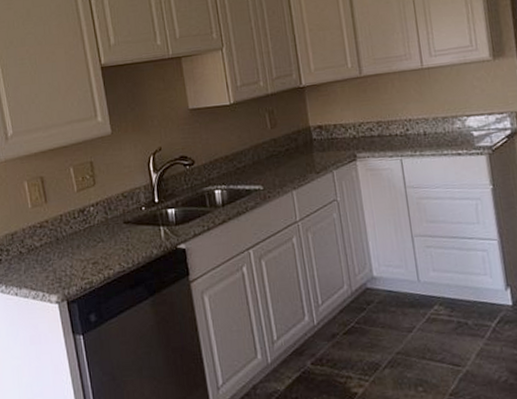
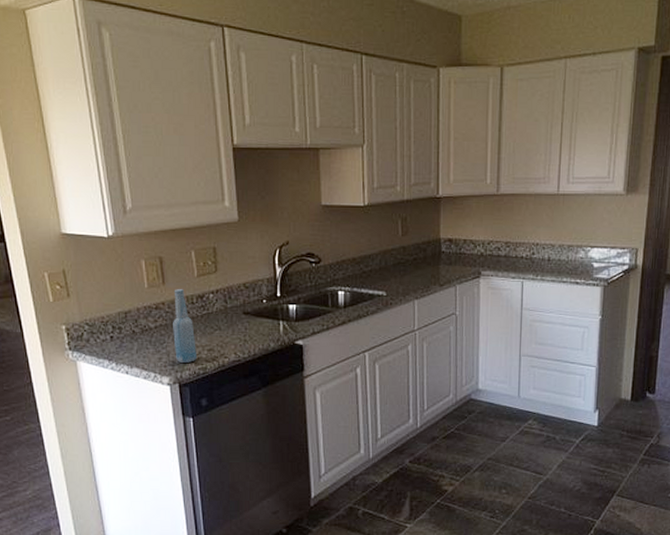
bottle: none [56,205,82,279] -> present [173,289,197,363]

